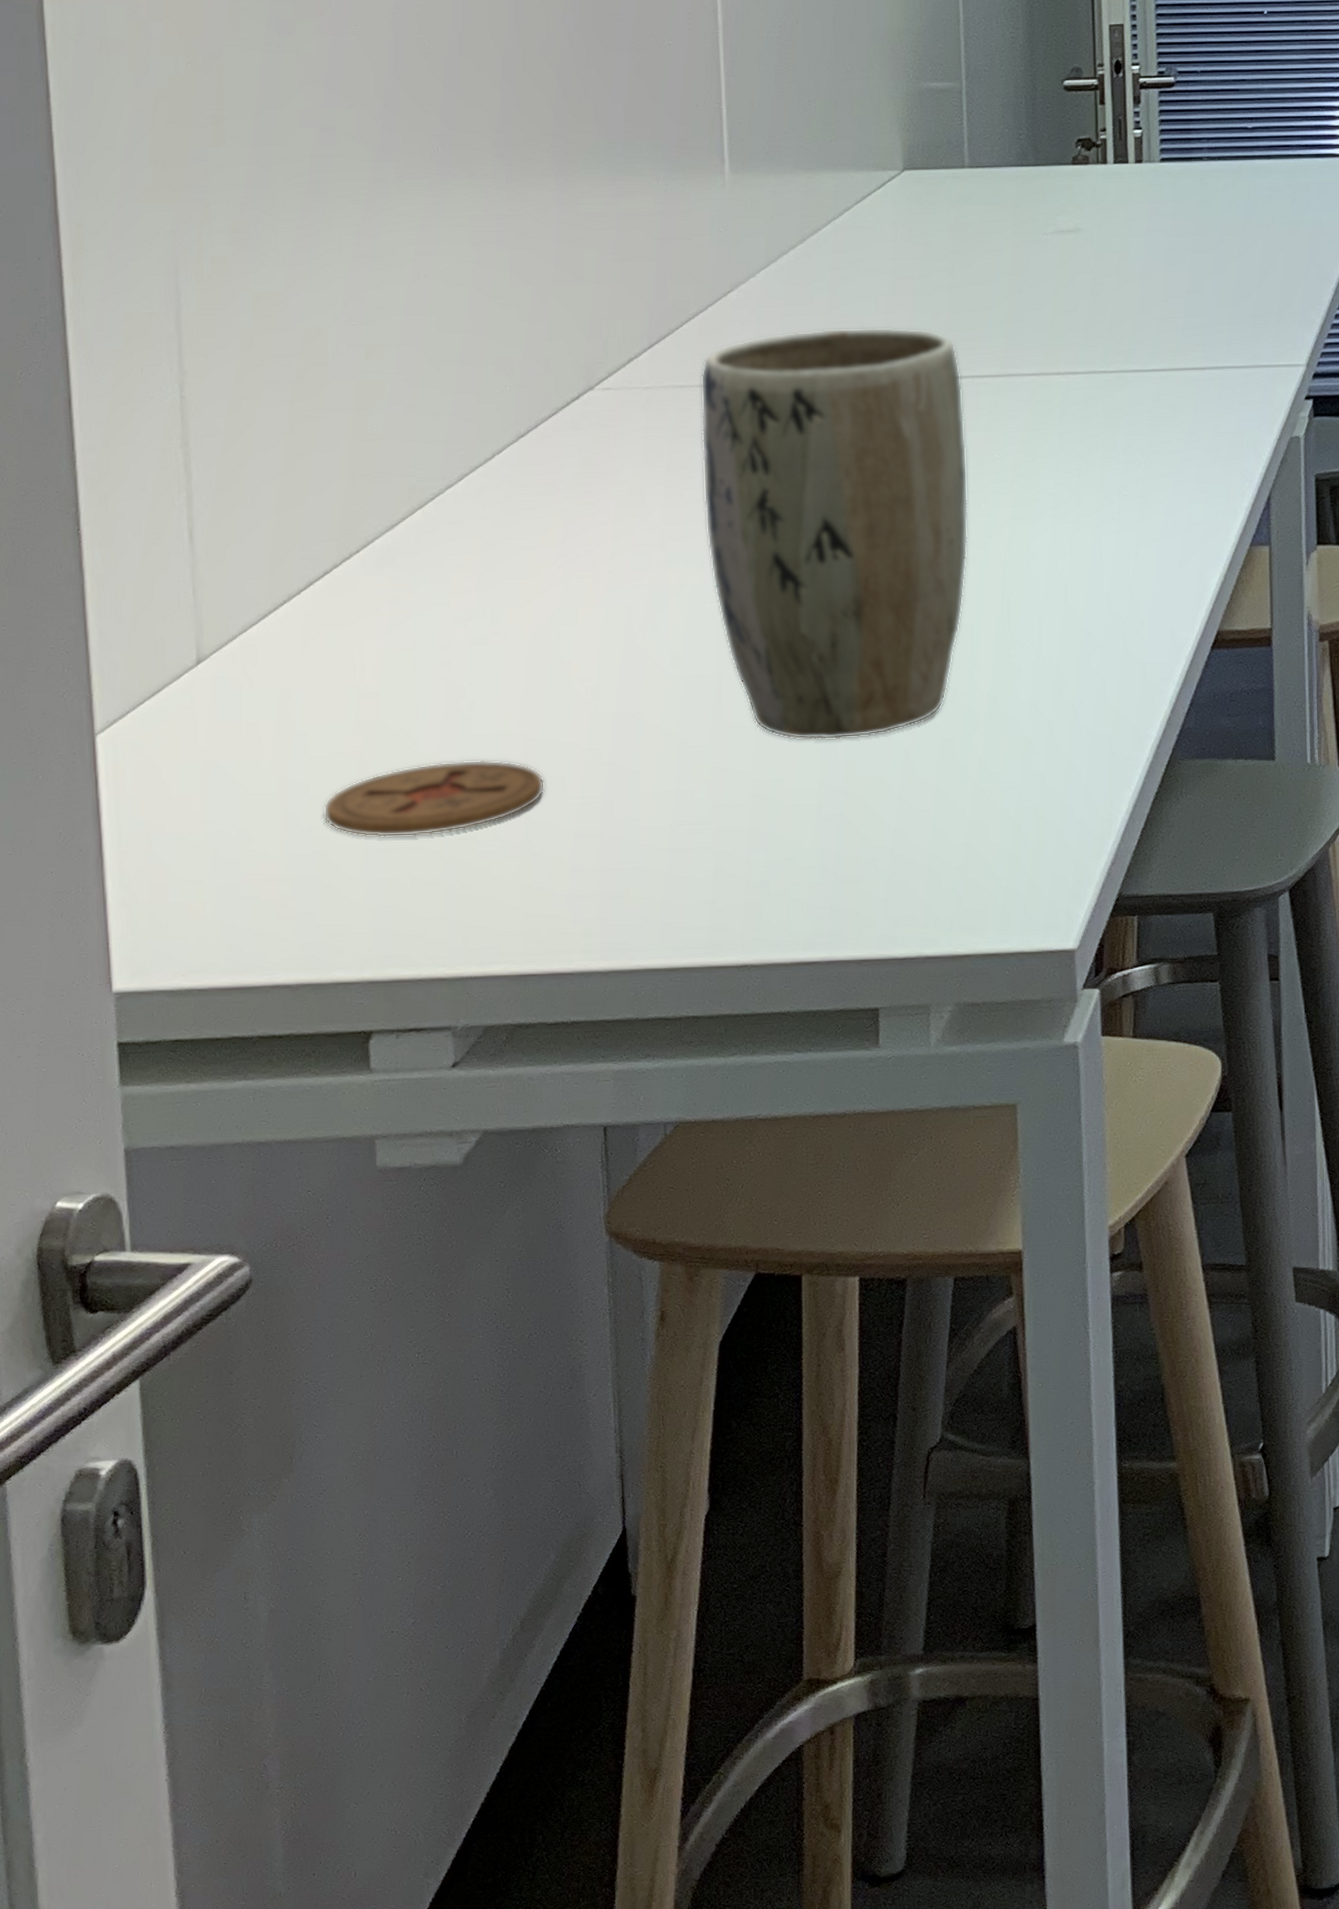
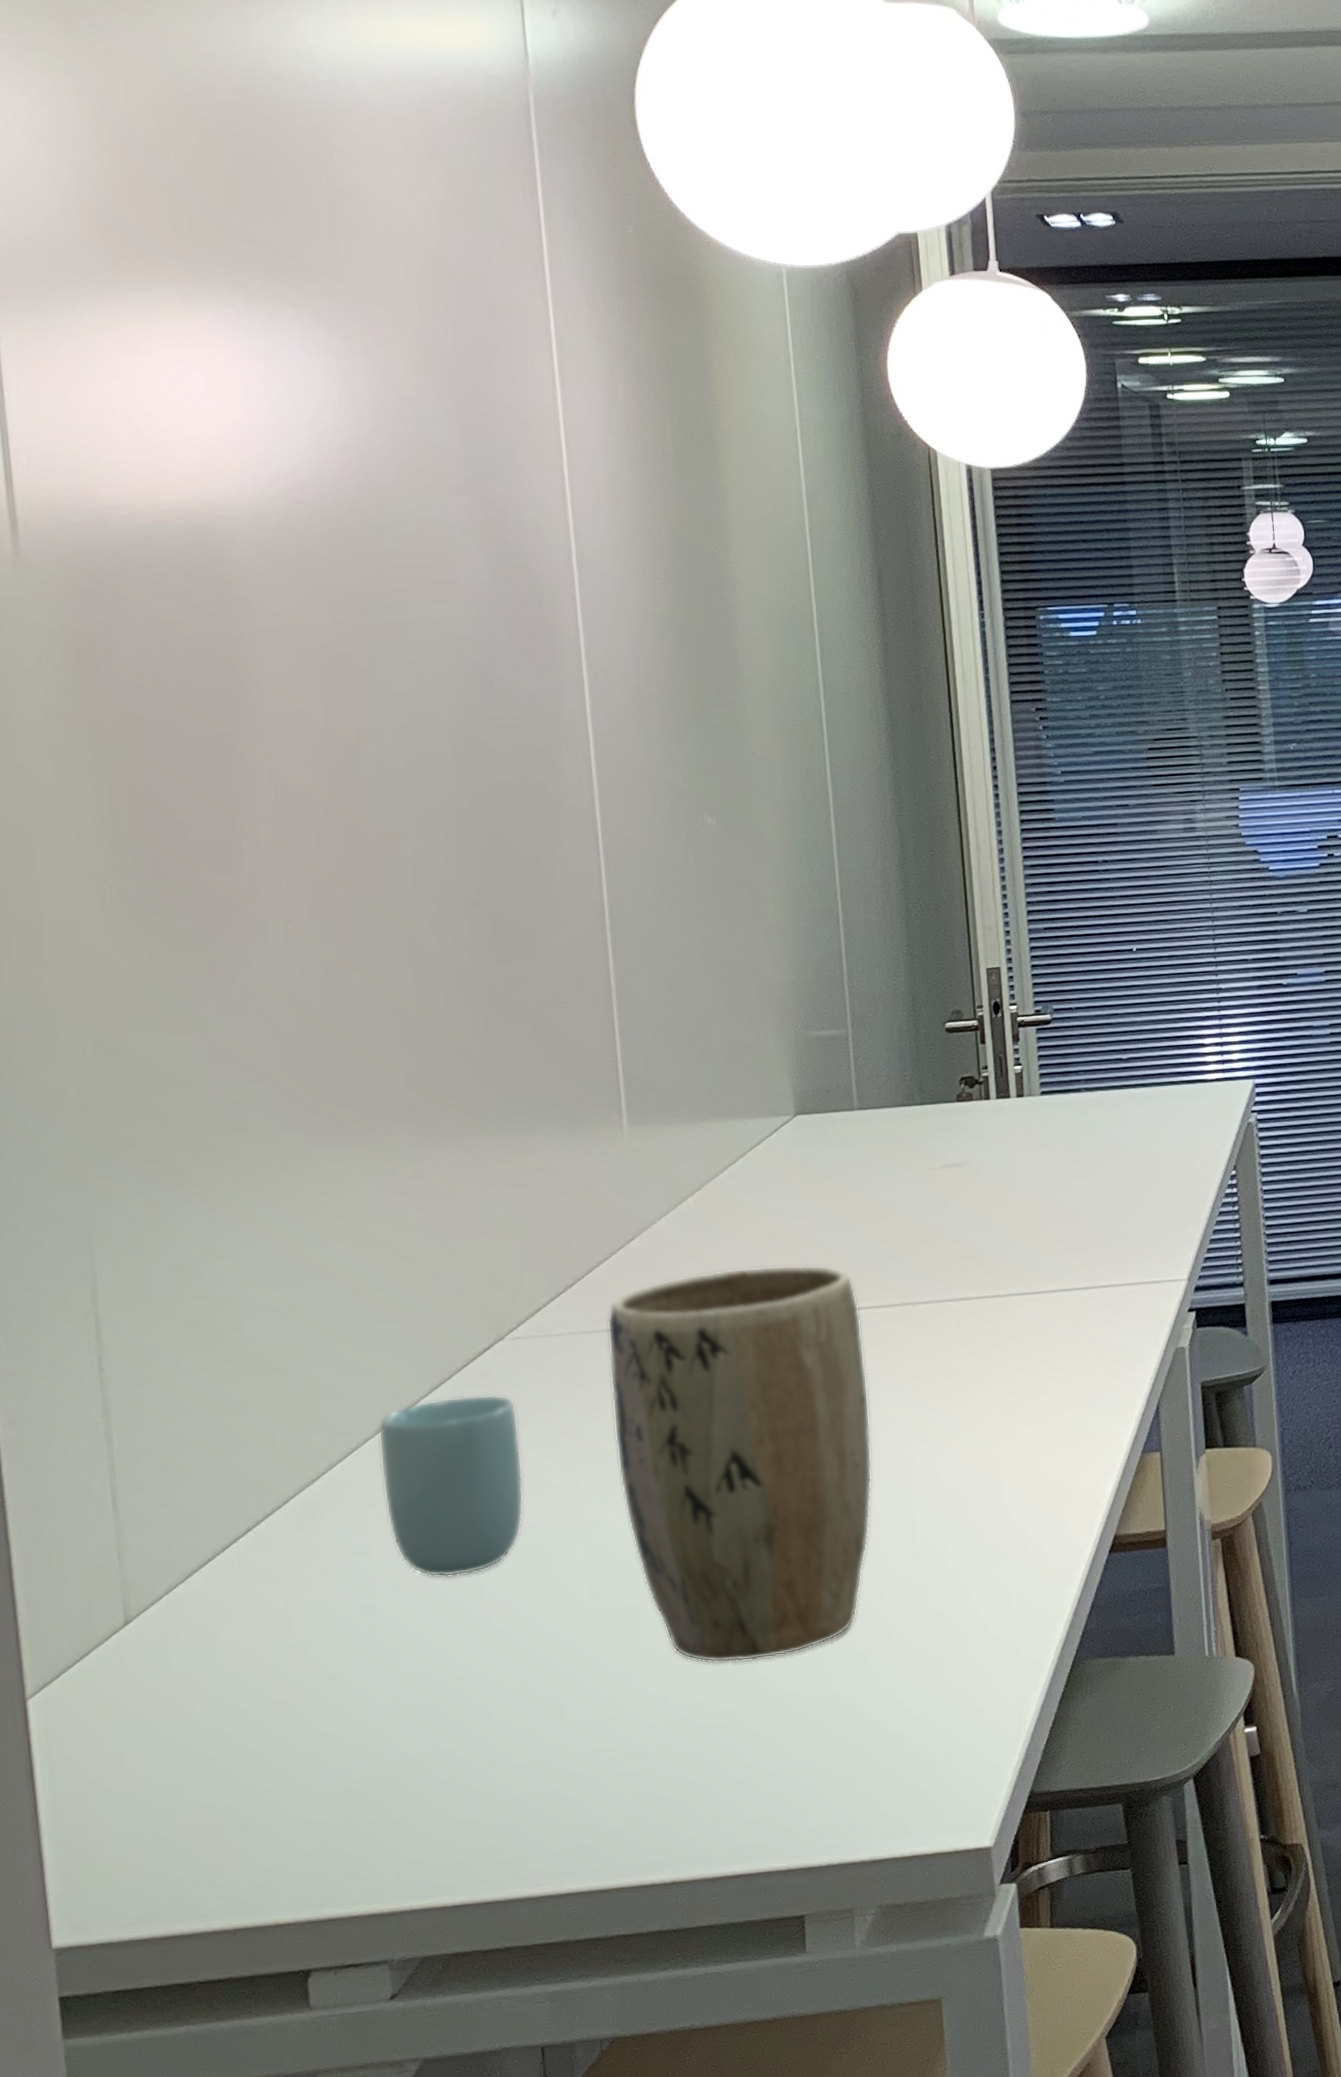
coaster: present [323,759,546,838] -> none [254,1700,472,1782]
cup: none [461,446,608,634] -> present [378,1394,524,1577]

